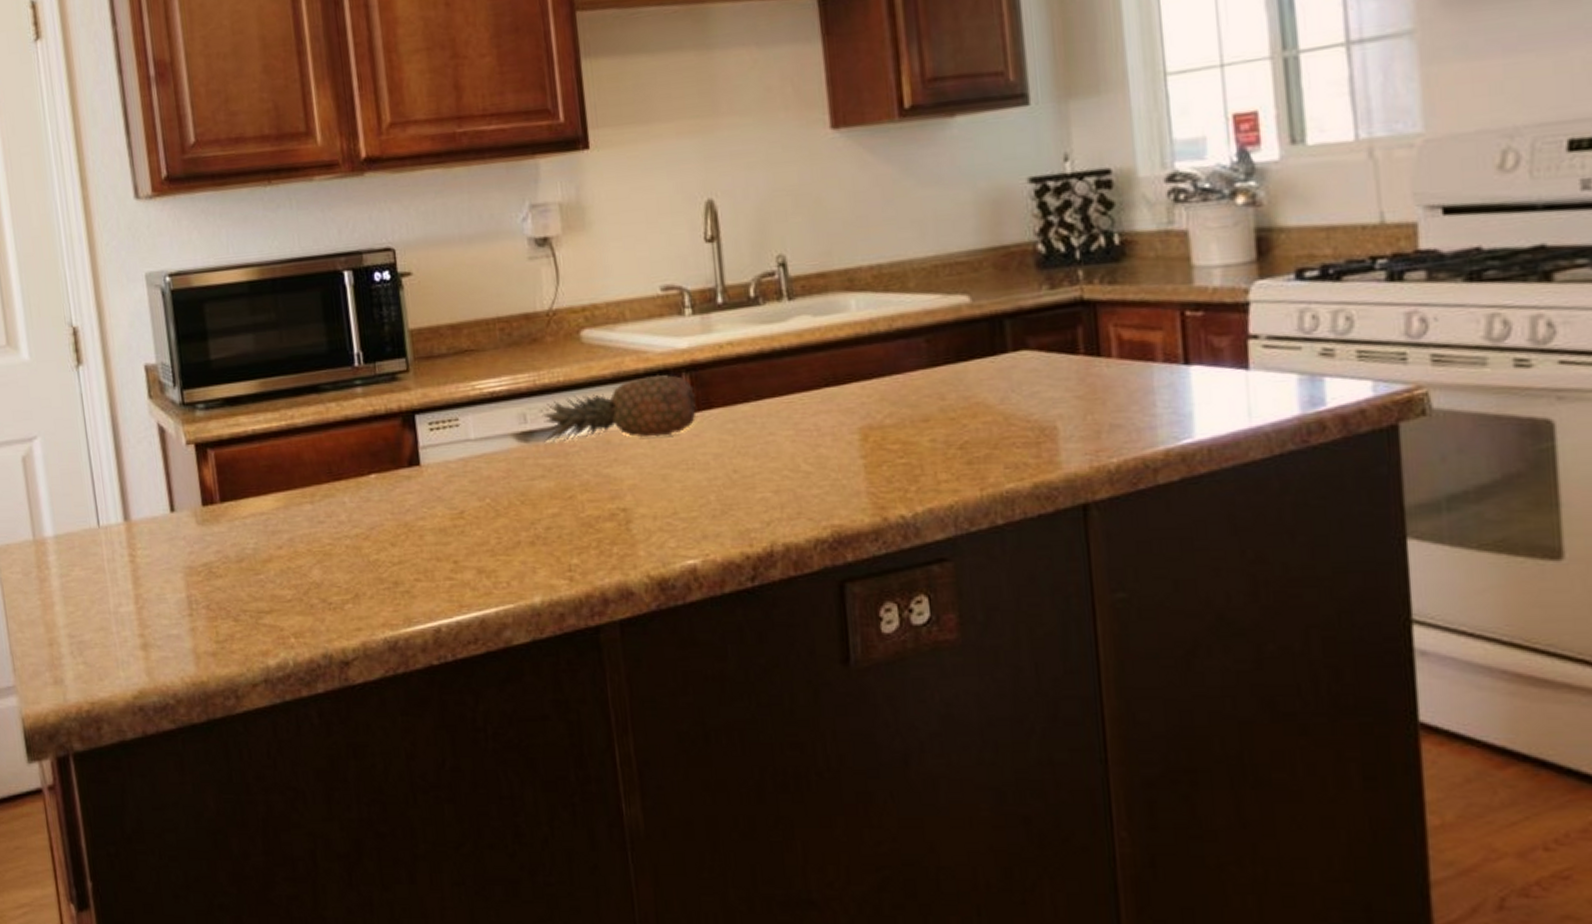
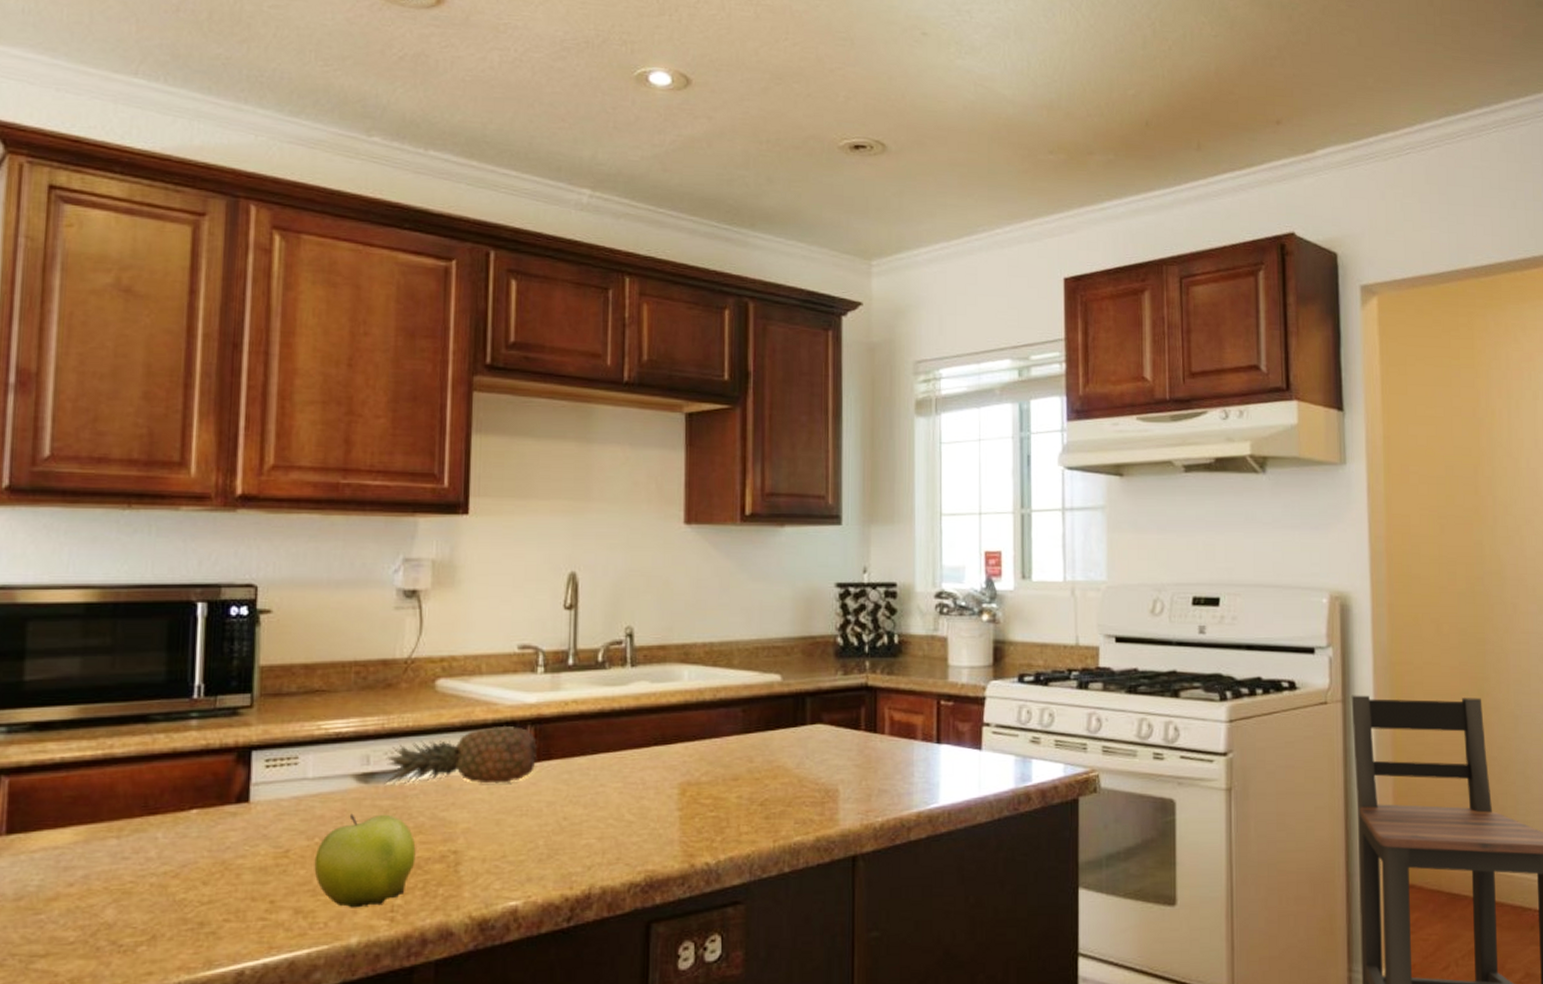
fruit: none [488,473,586,568] -> present [314,813,416,908]

